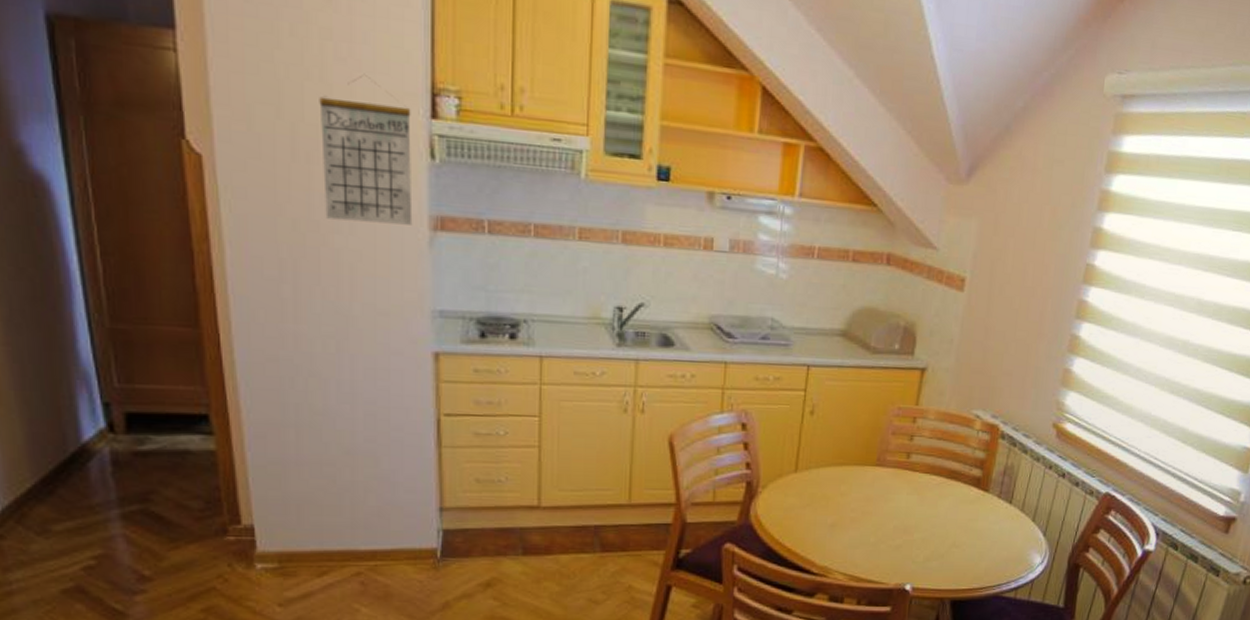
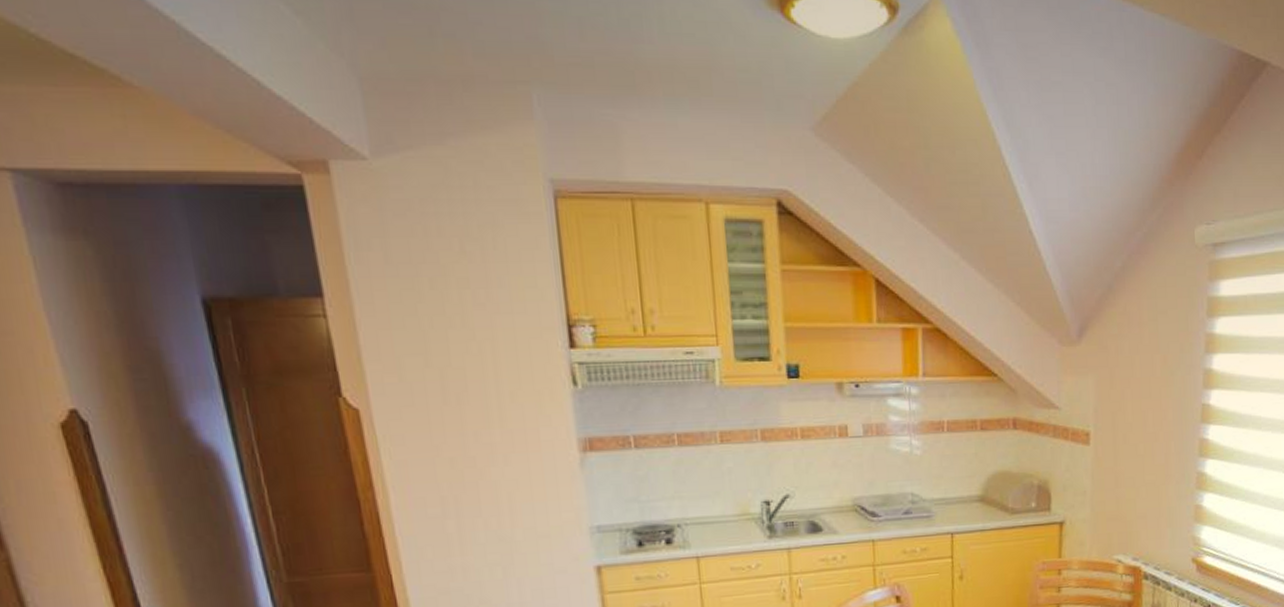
calendar: present [319,75,413,225] -> none [463,316,563,454]

